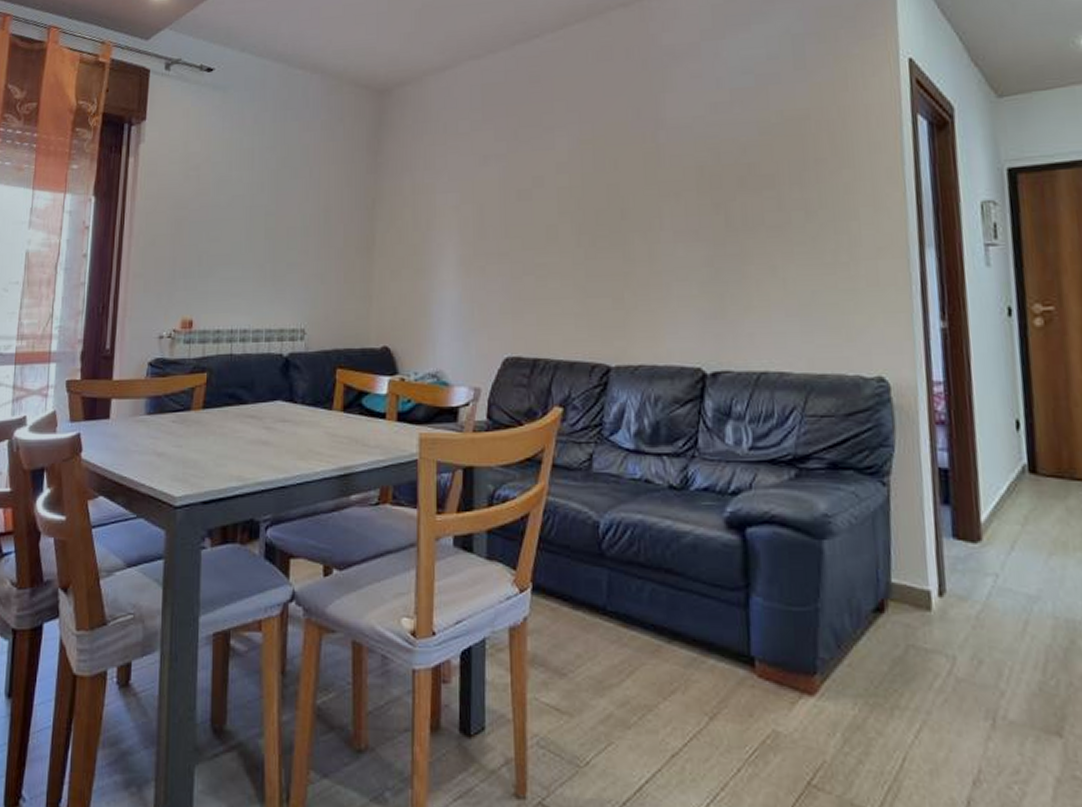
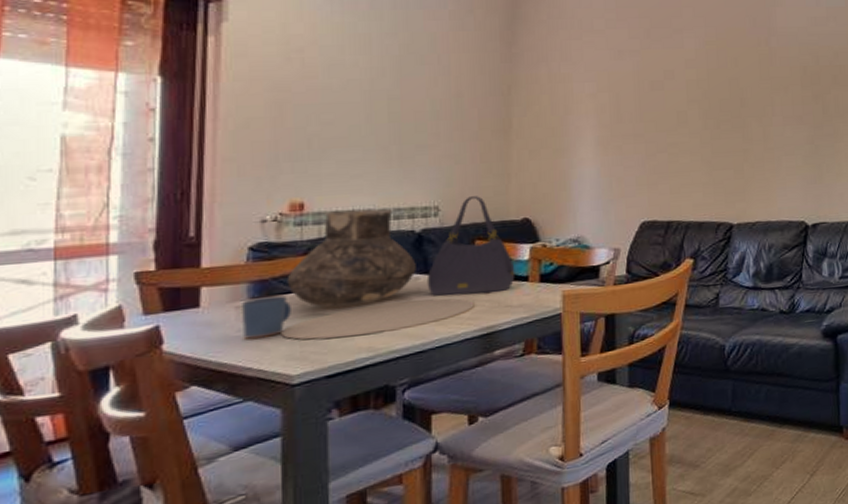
mug: none [139,414,178,456] -> present [240,295,291,339]
placemat: none [169,430,333,463] -> present [281,298,474,341]
vase: none [175,329,283,431] -> present [287,208,416,308]
handbag: none [291,319,373,428] -> present [426,196,515,296]

